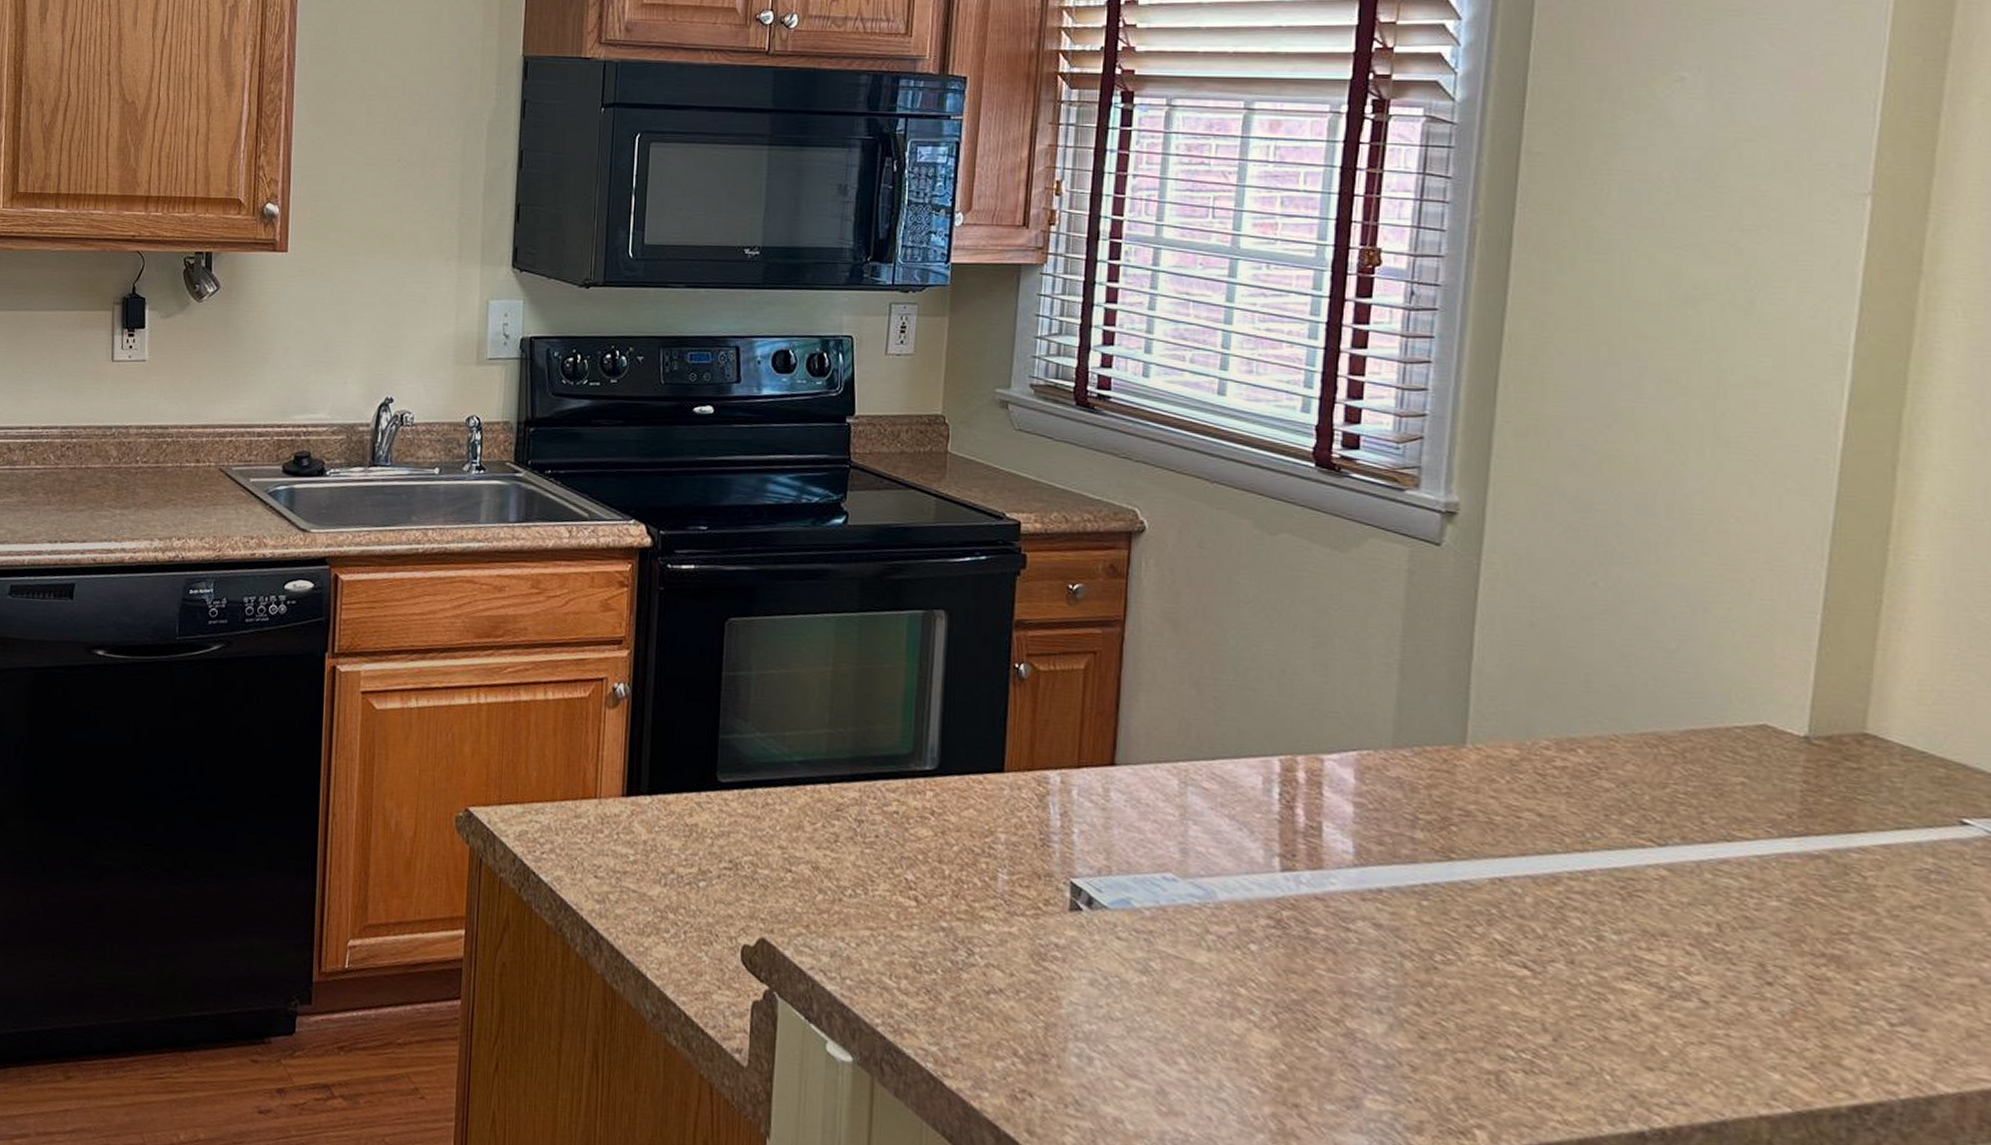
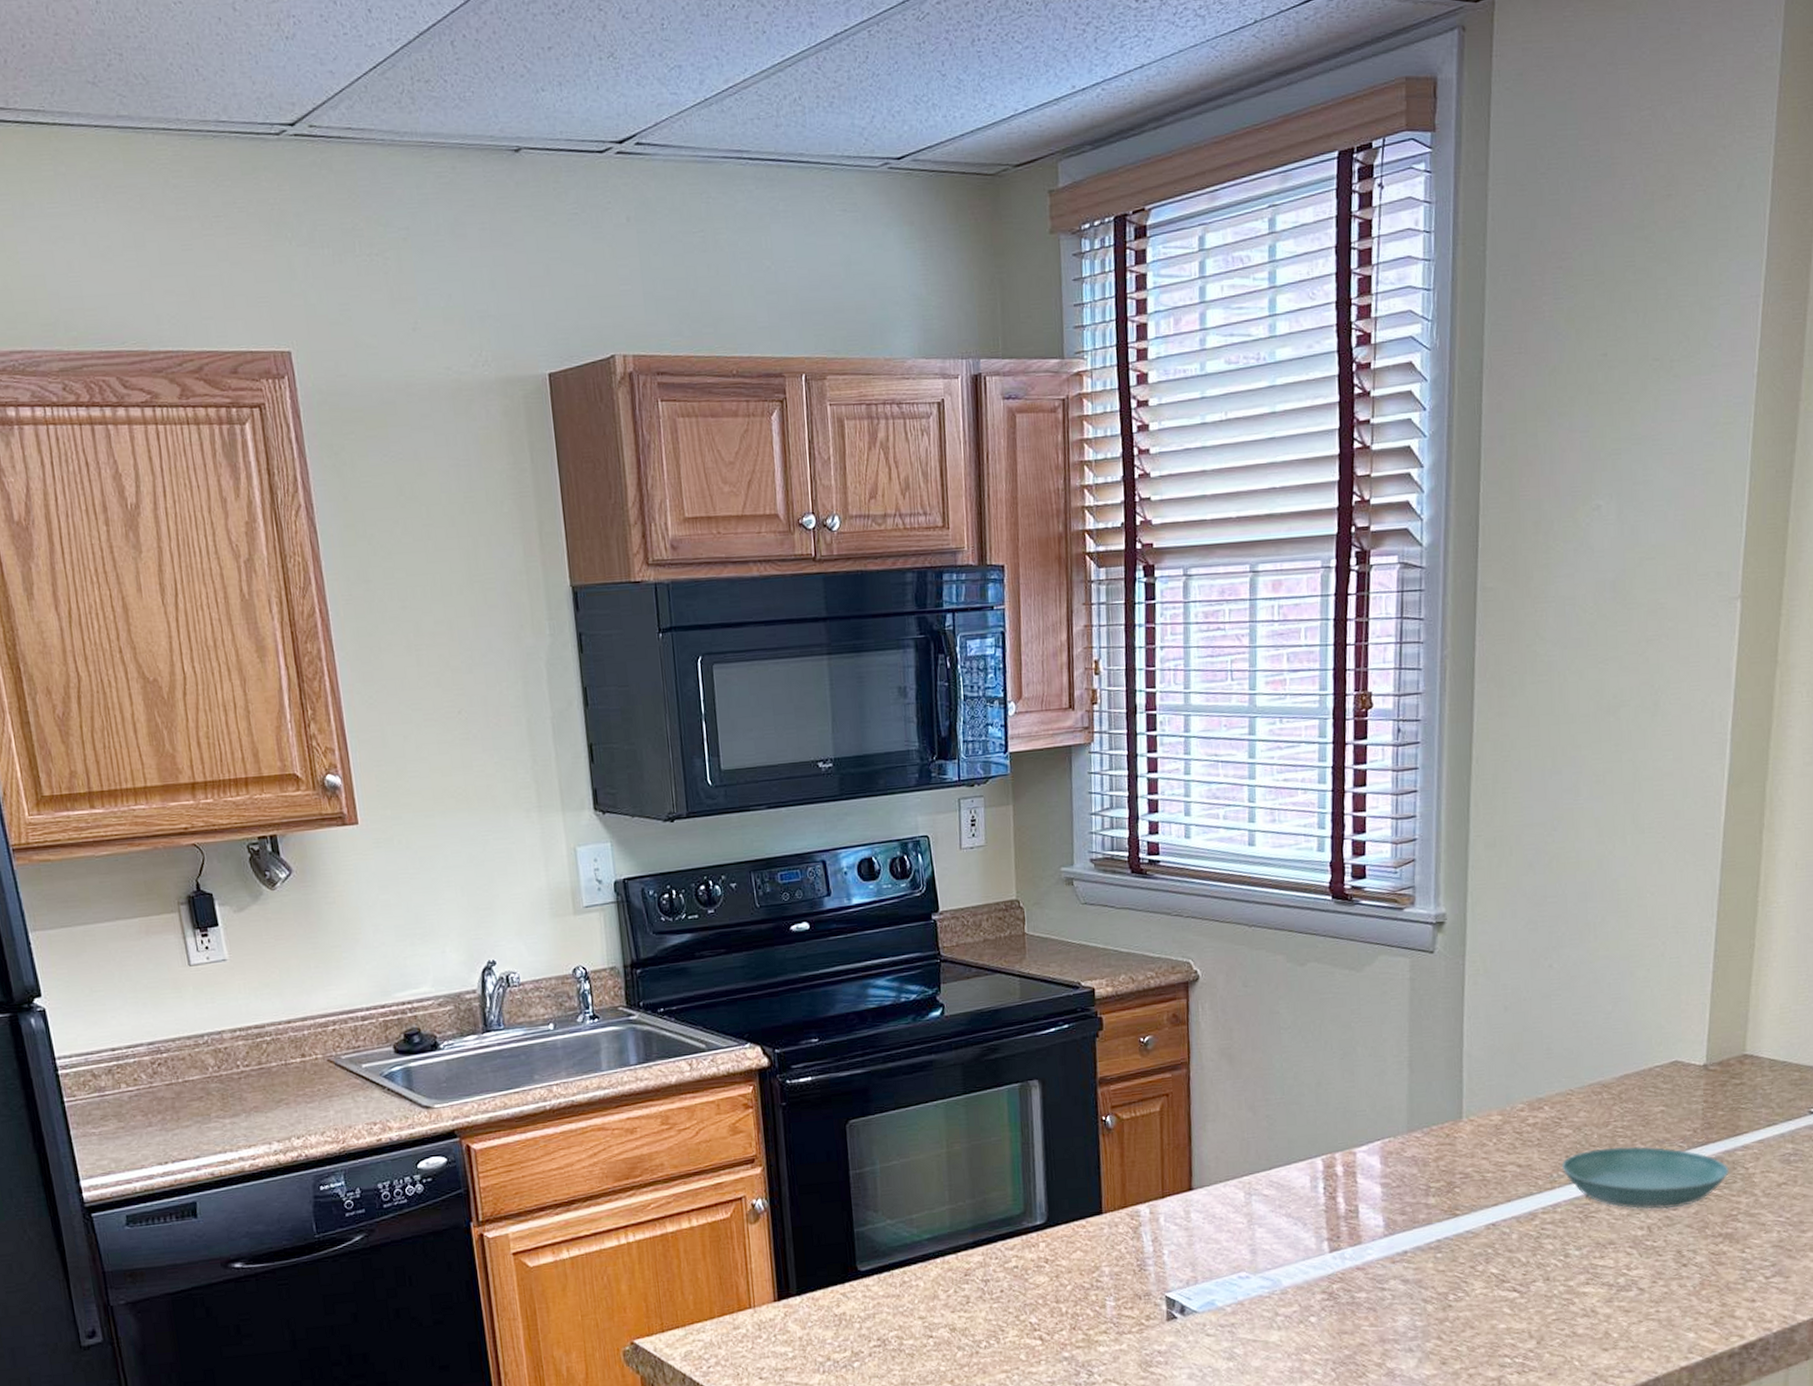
saucer: none [1599,813,1840,909] -> present [1562,1146,1730,1210]

